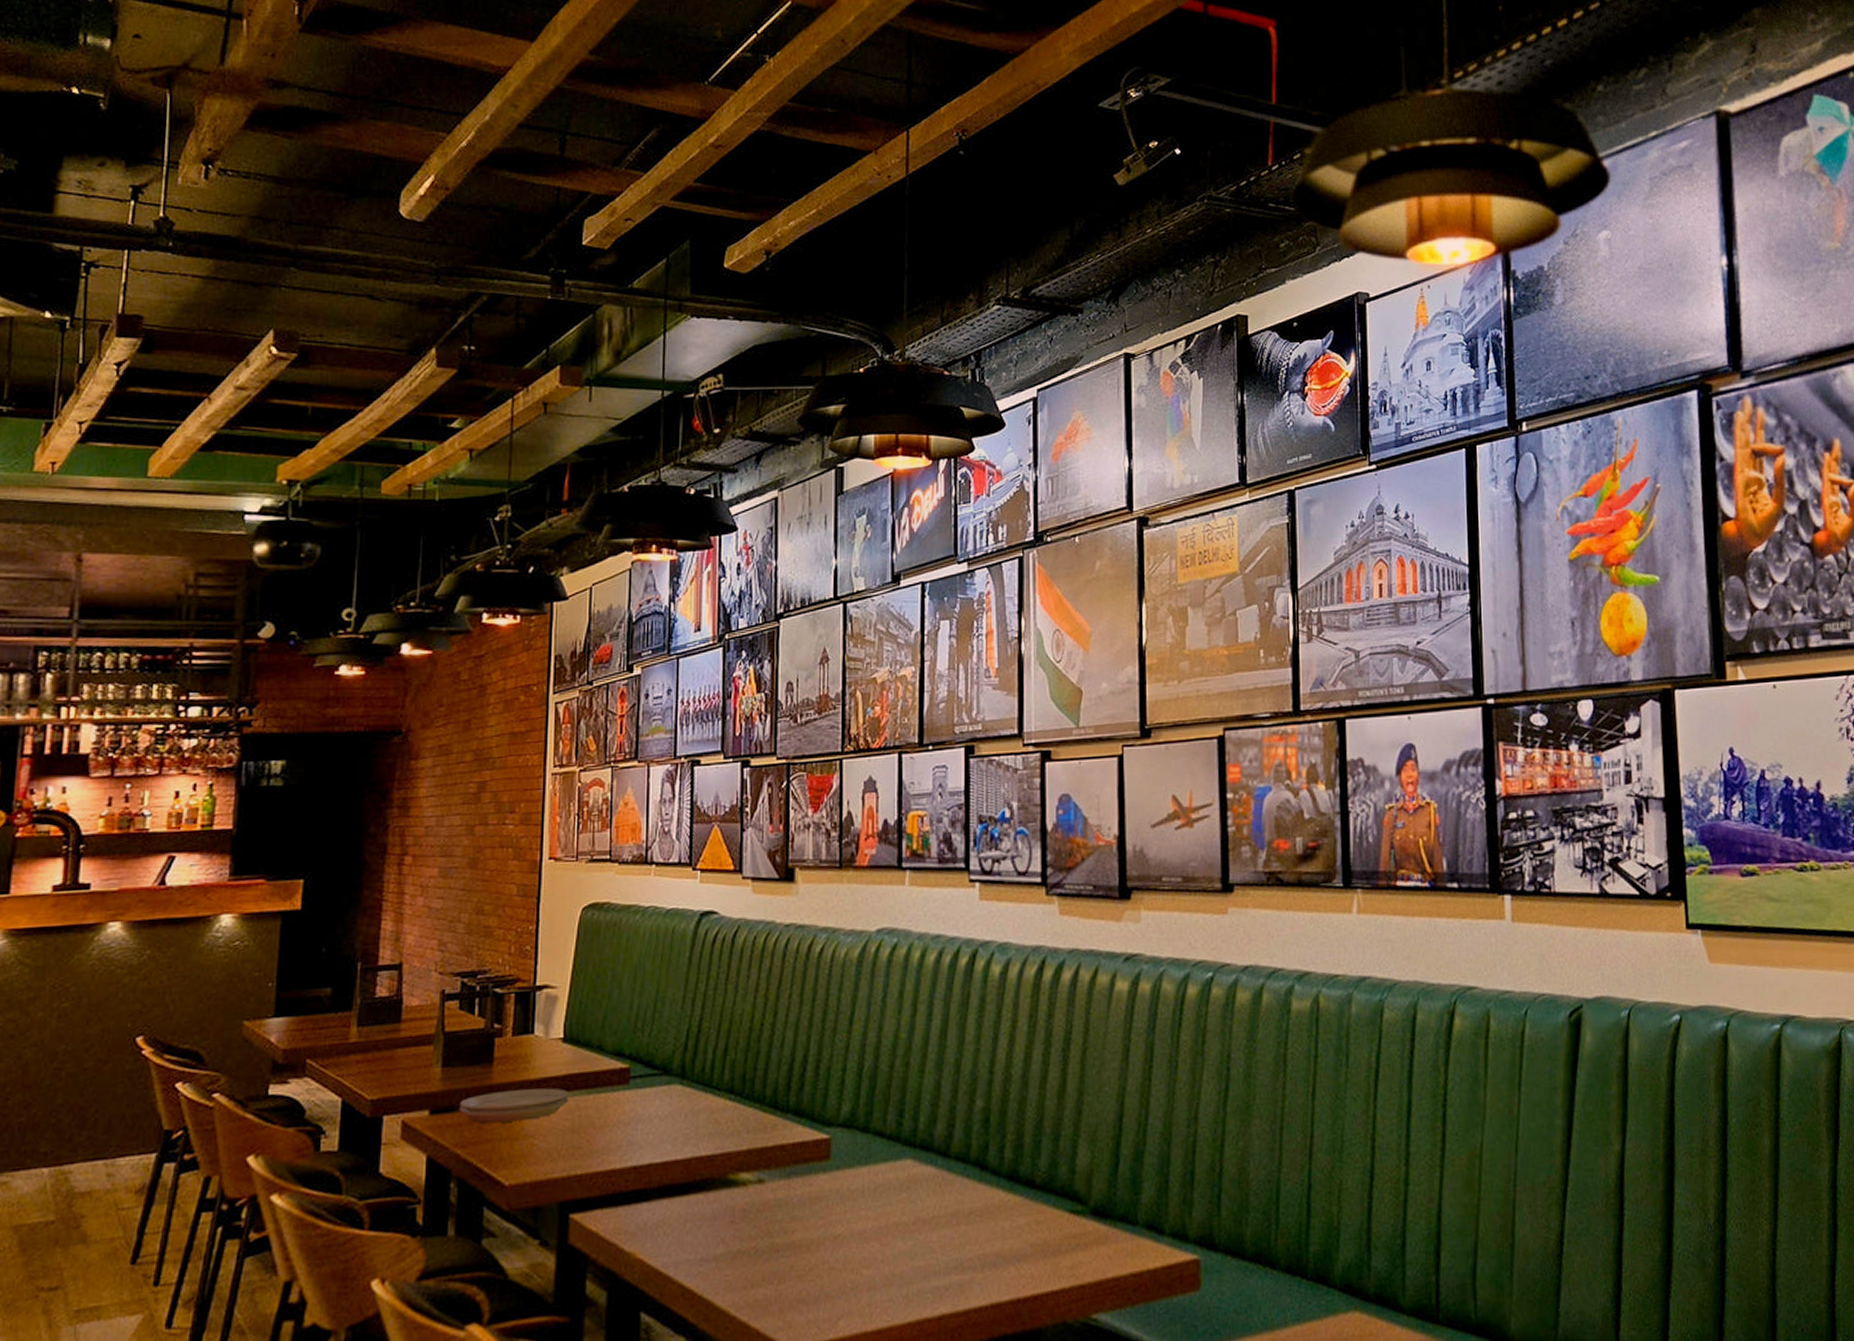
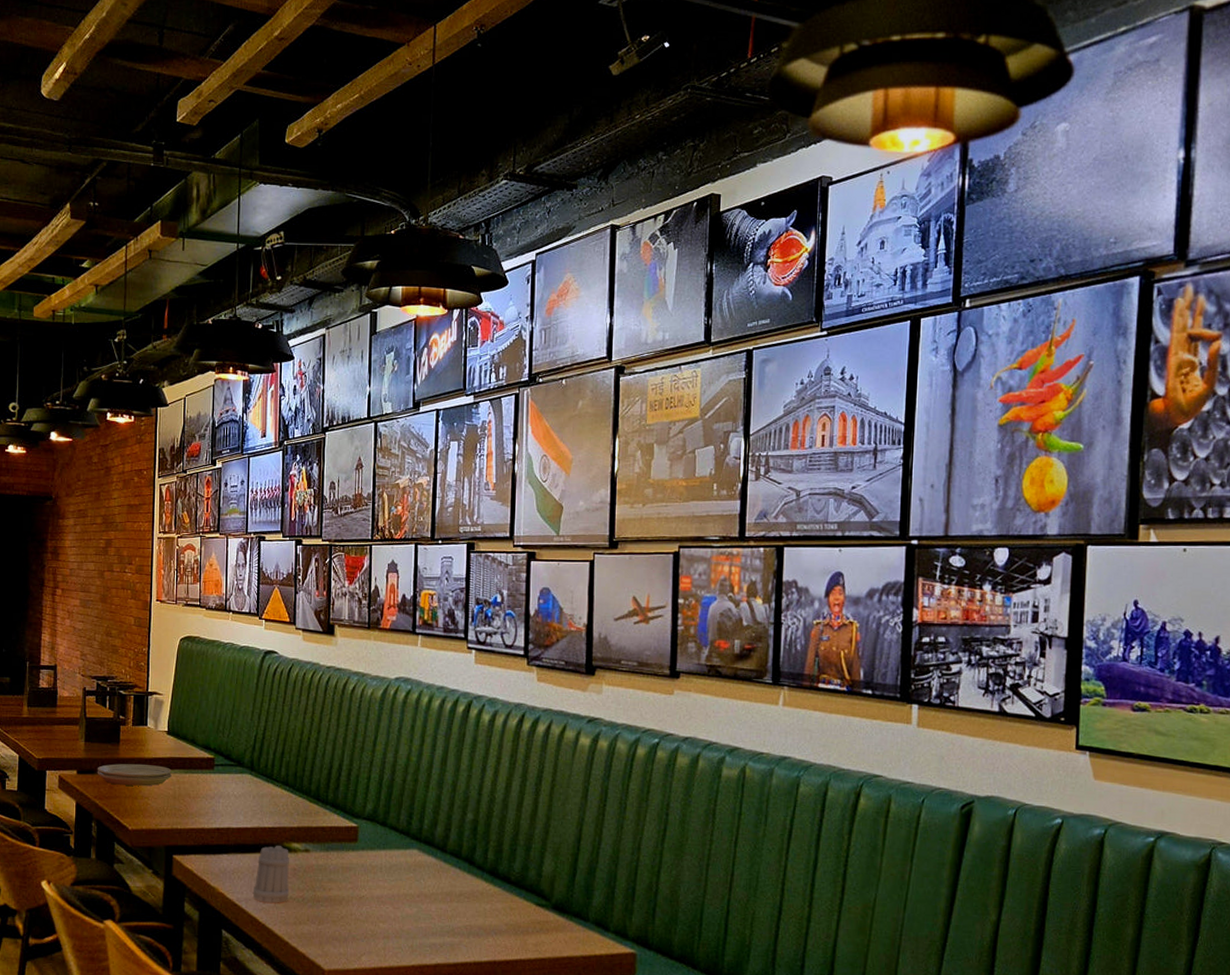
beer mug: none [684,1178,737,1265] -> present [252,845,290,903]

